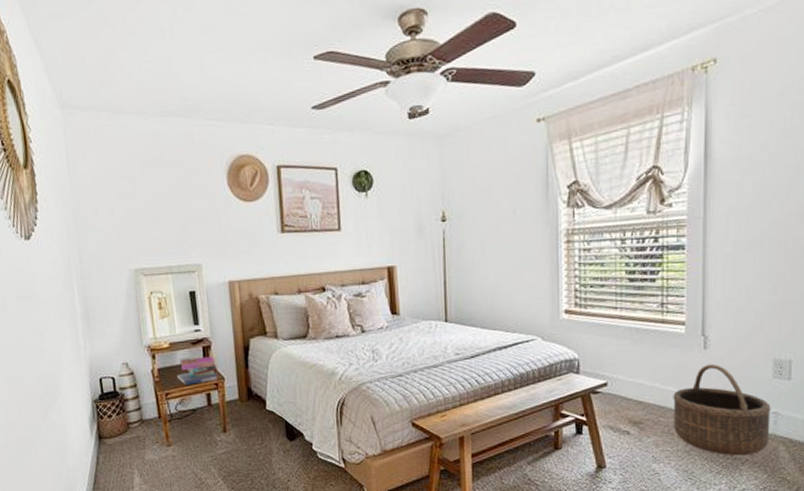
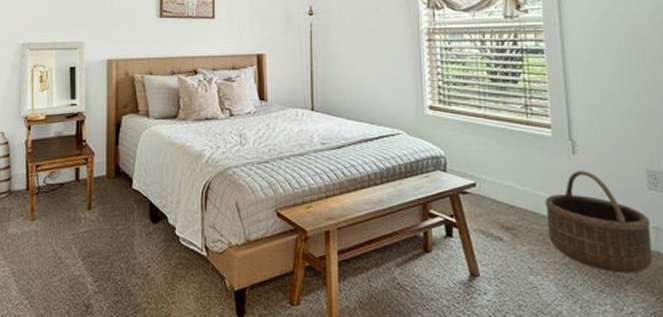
books: present [177,356,218,385] -> none [49,130,89,158]

